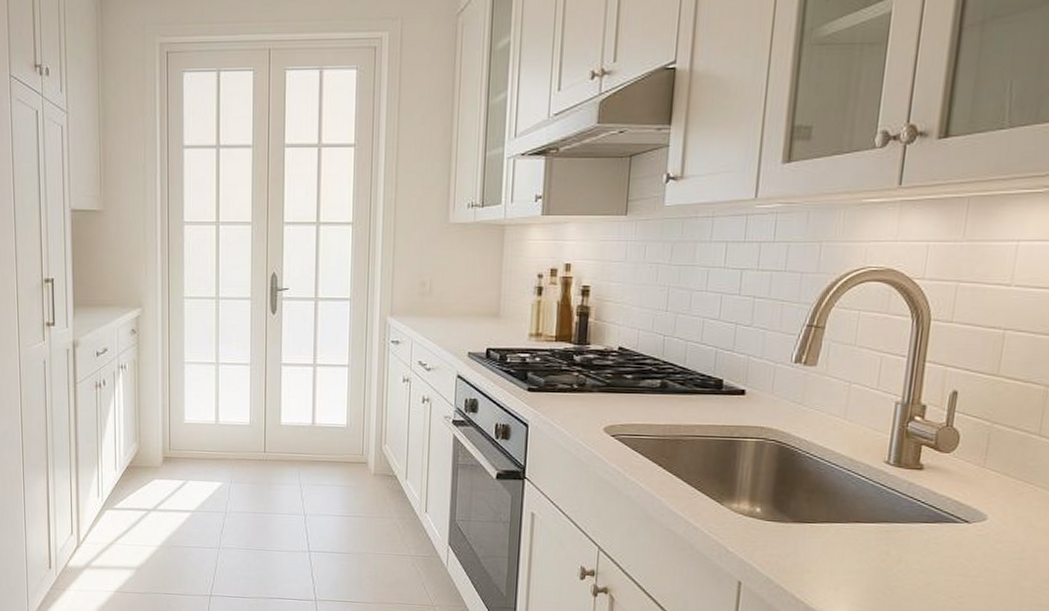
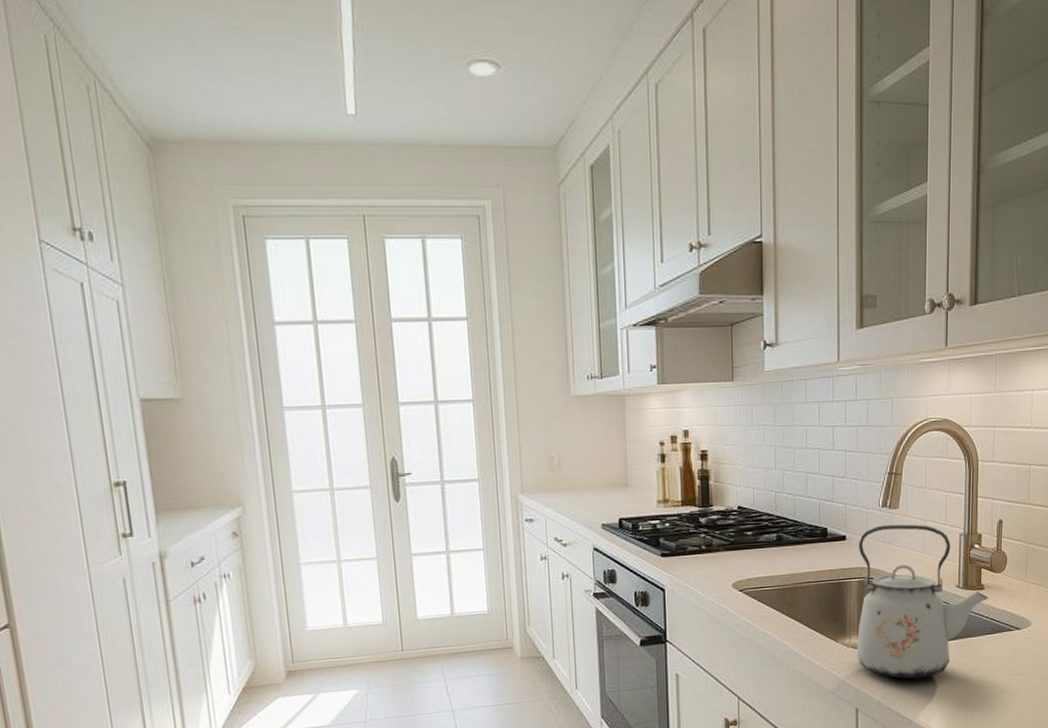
kettle: none [745,382,929,561] -> present [856,524,989,680]

